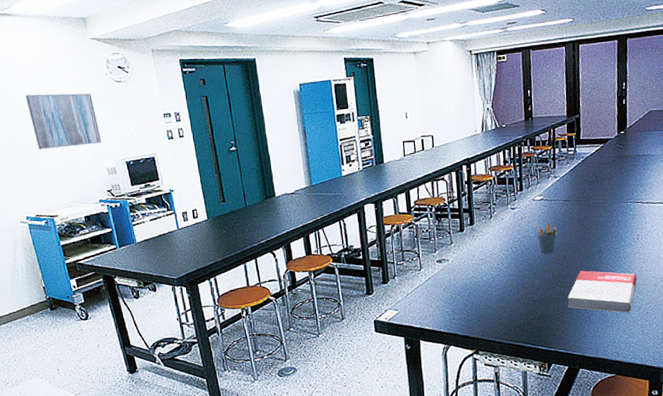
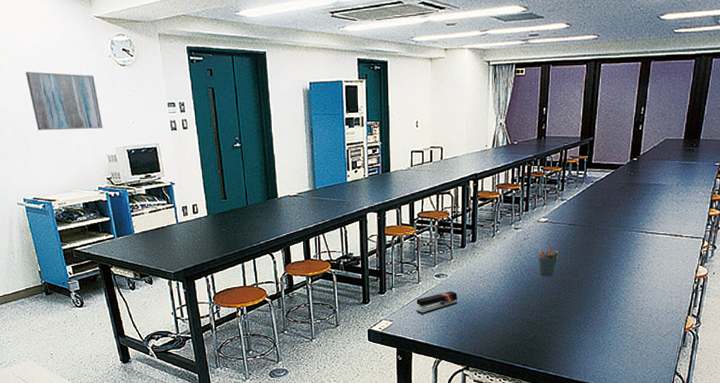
stapler: none [420,276,461,301] -> present [416,291,457,315]
book: present [567,270,637,313] -> none [561,296,633,341]

